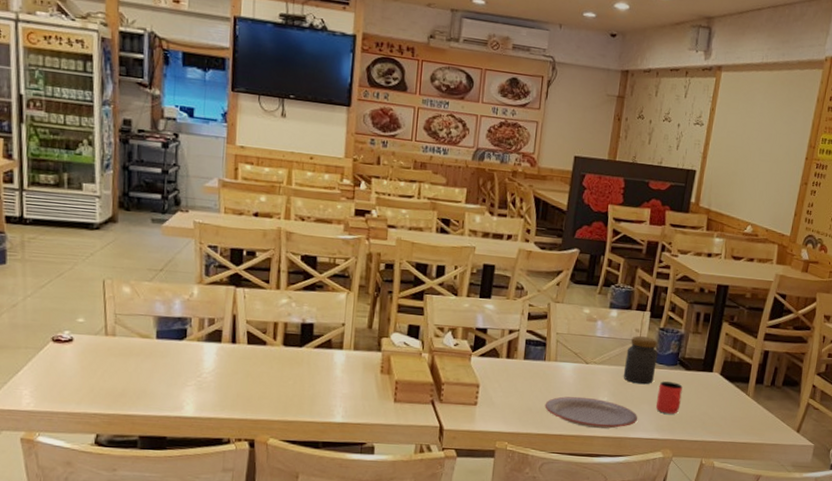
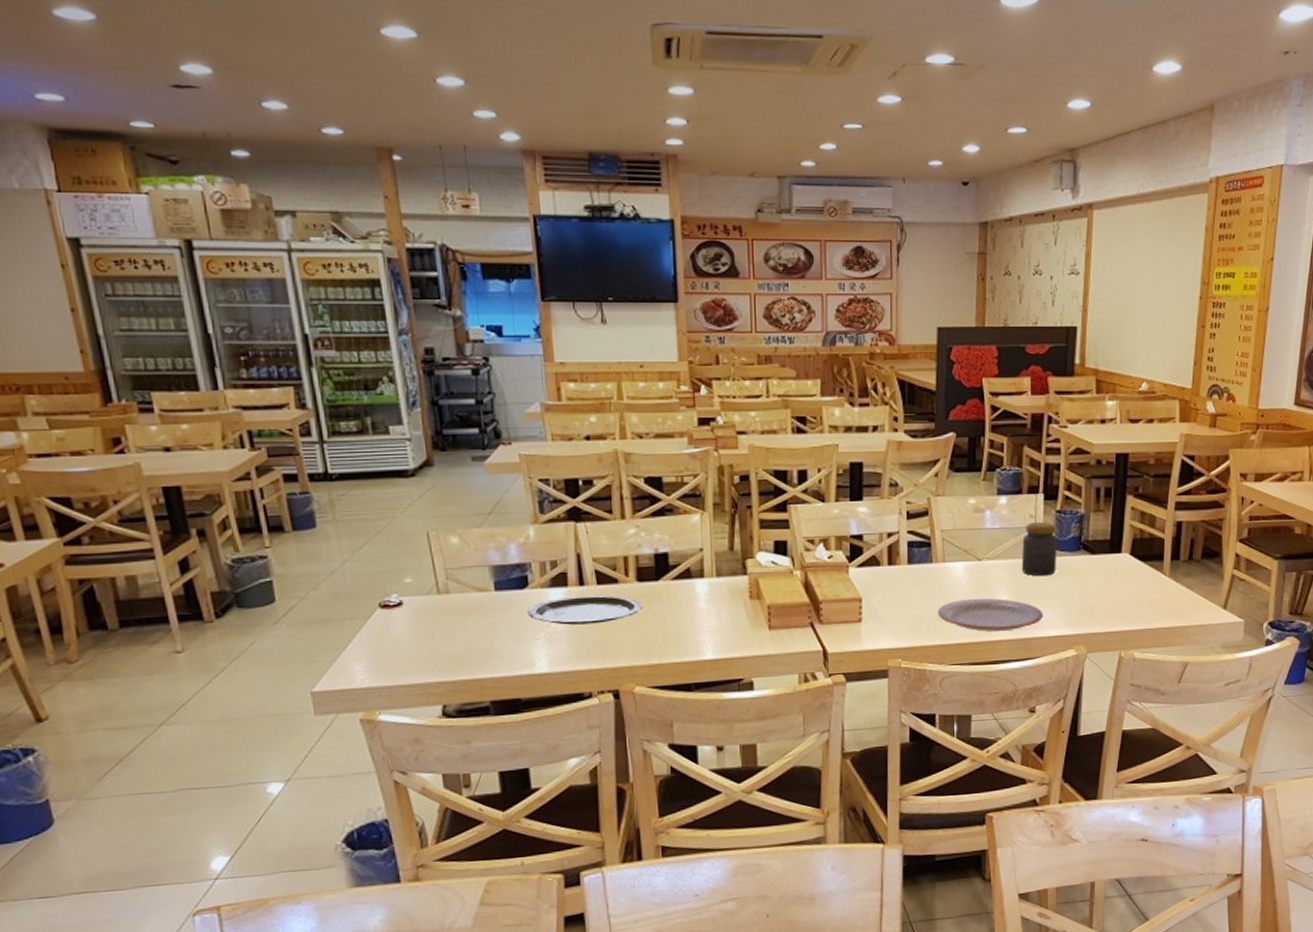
plate: none [182,352,285,379] -> present [527,594,643,625]
cup: present [655,381,683,414] -> none [1061,569,1089,606]

